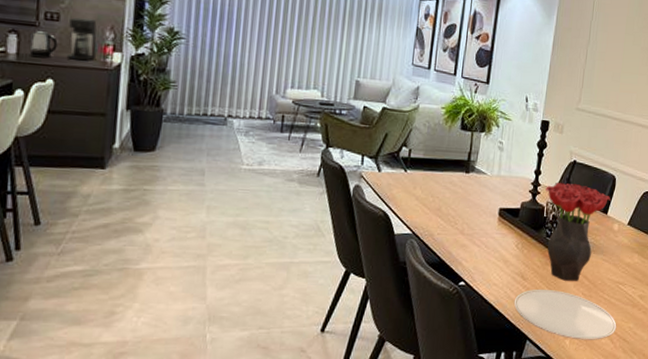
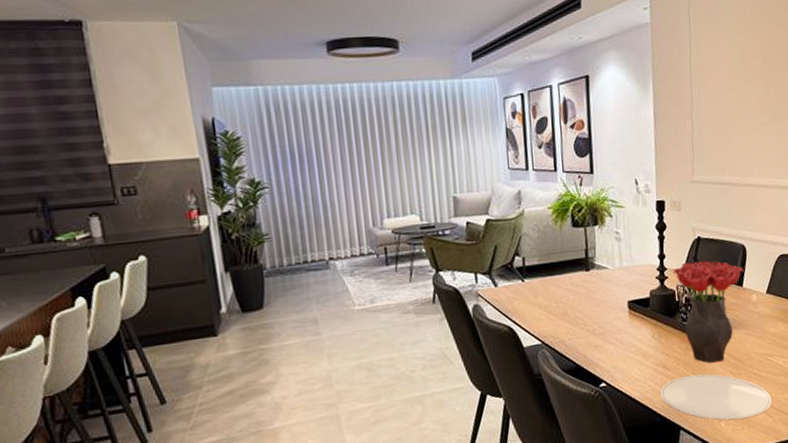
kettle: present [29,31,58,58] -> none [111,208,142,237]
coffee maker: present [66,17,97,61] -> none [147,186,182,232]

